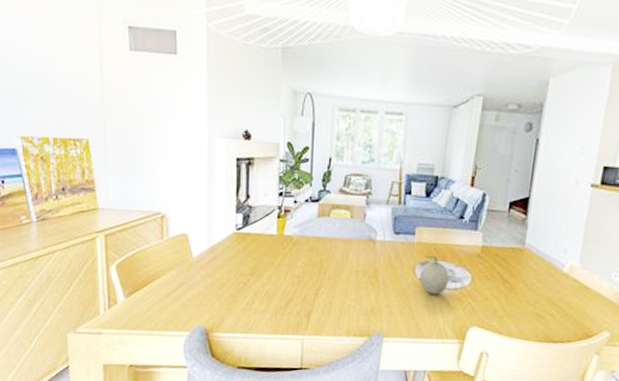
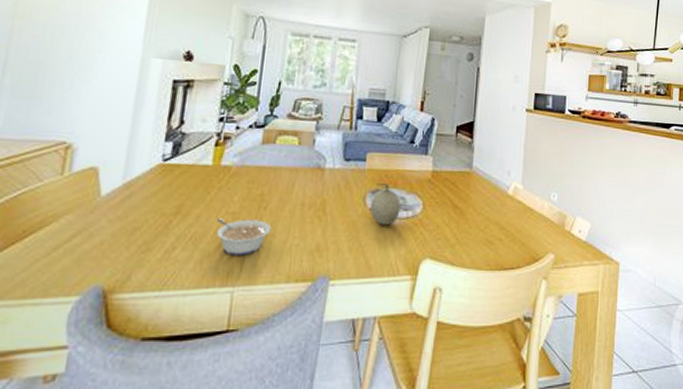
legume: none [284,280,331,312] -> present [216,218,272,255]

